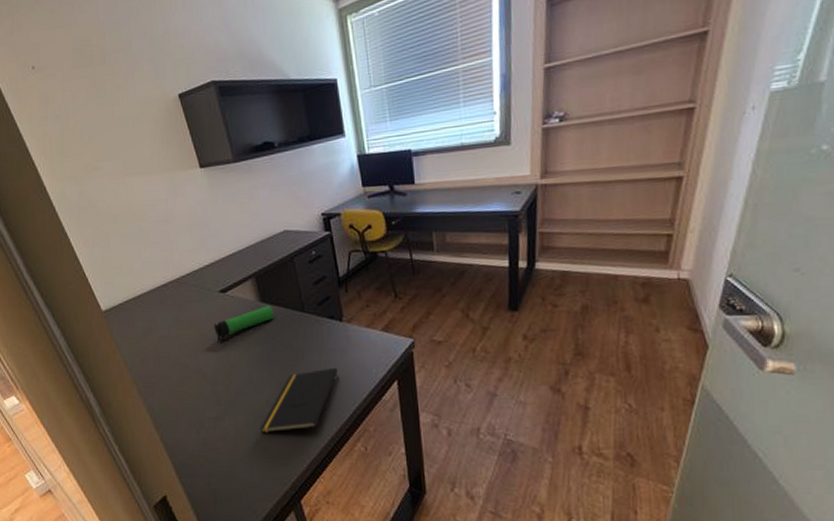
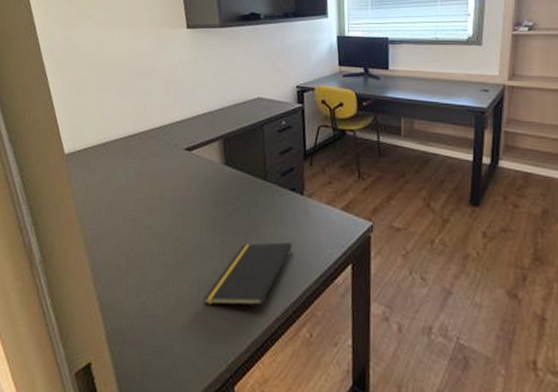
bottle: present [214,306,274,343] -> none [173,169,236,202]

